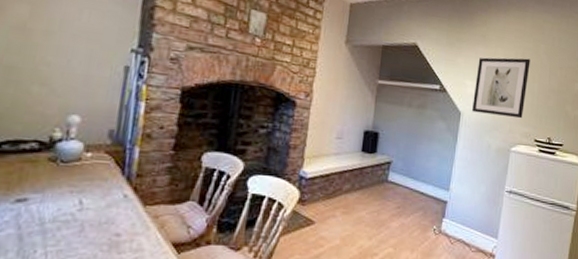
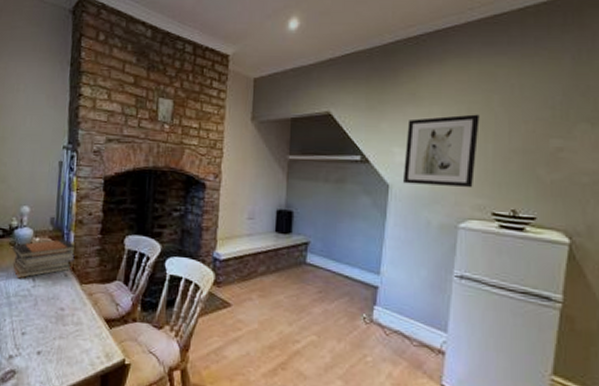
book stack: none [51,155,141,201] -> present [12,239,76,279]

